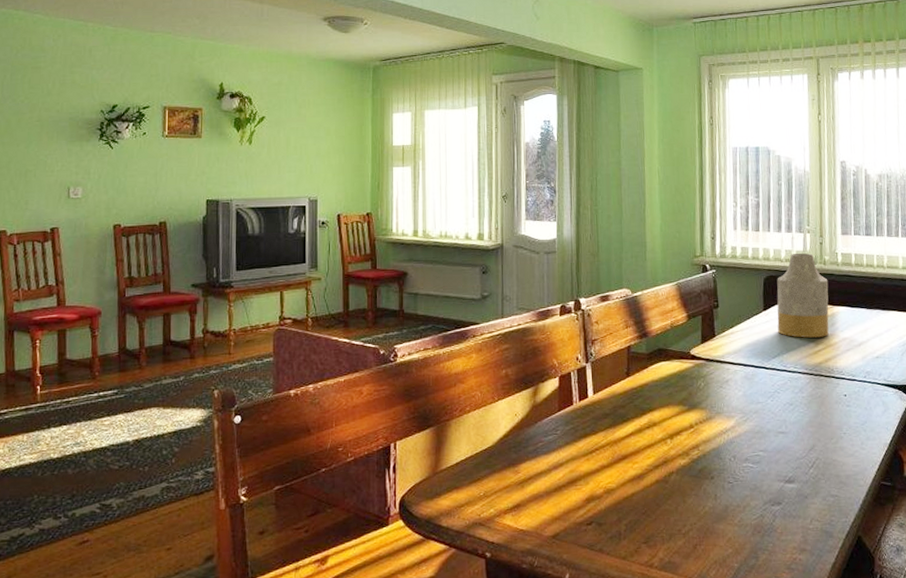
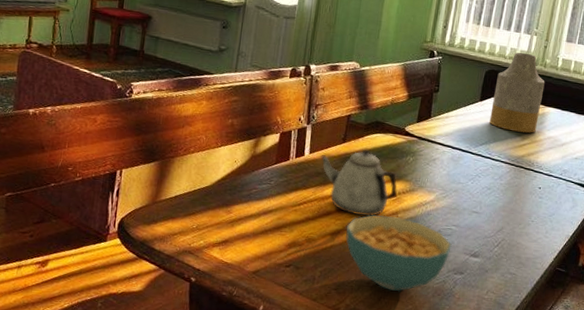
teapot: none [606,380,694,456] -> present [321,149,398,216]
cereal bowl: none [645,450,763,536] -> present [346,215,452,292]

